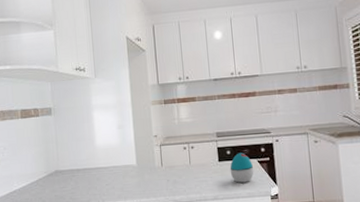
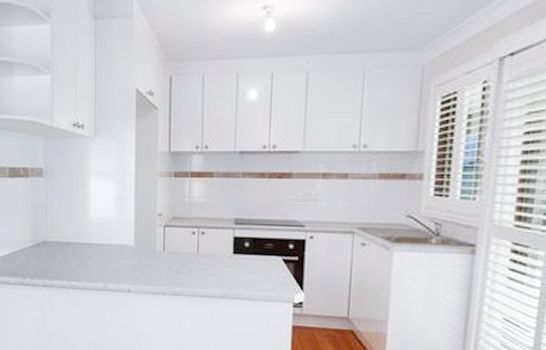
decorative egg: present [230,153,254,183] -> none [246,246,277,283]

